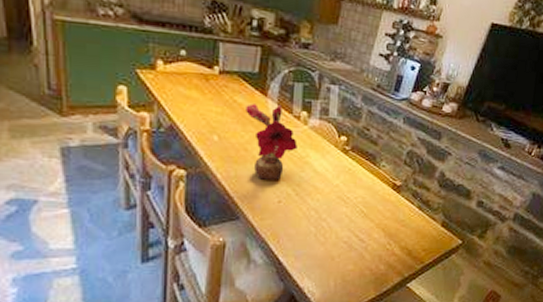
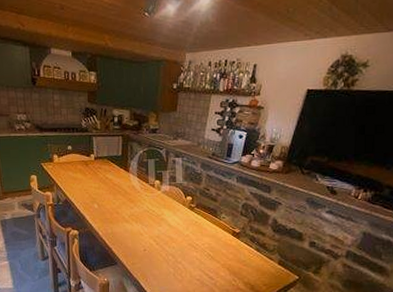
flower: present [246,103,298,180] -> none [115,177,154,234]

